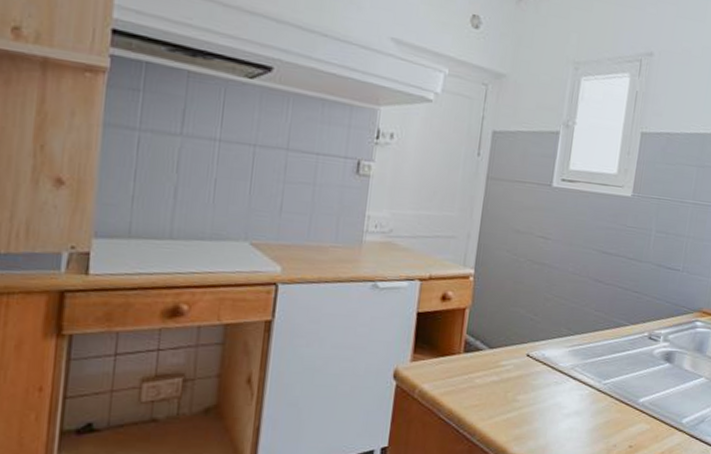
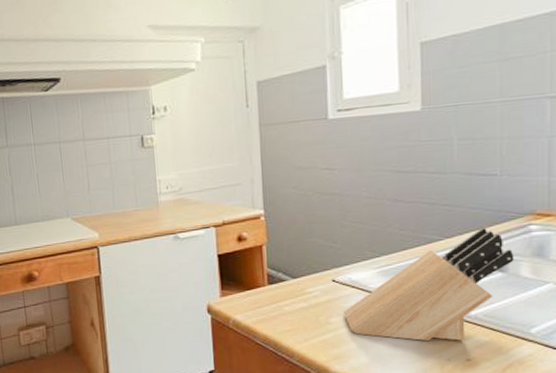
knife block: none [531,318,681,427] -> present [344,227,514,341]

